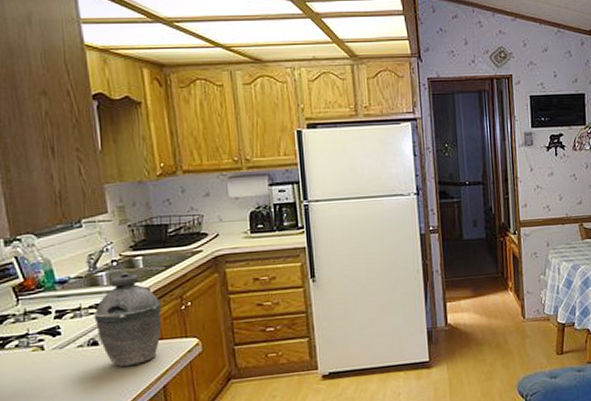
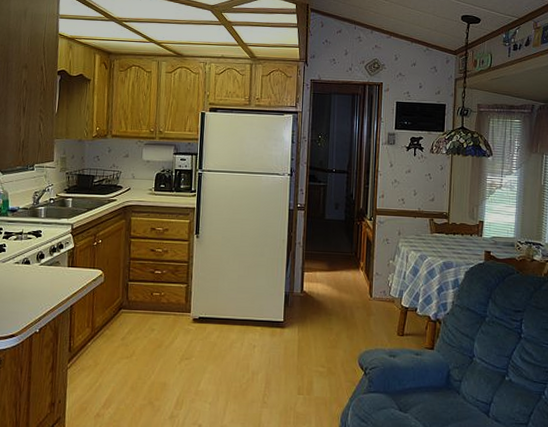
kettle: present [94,272,162,368] -> none [30,209,81,285]

